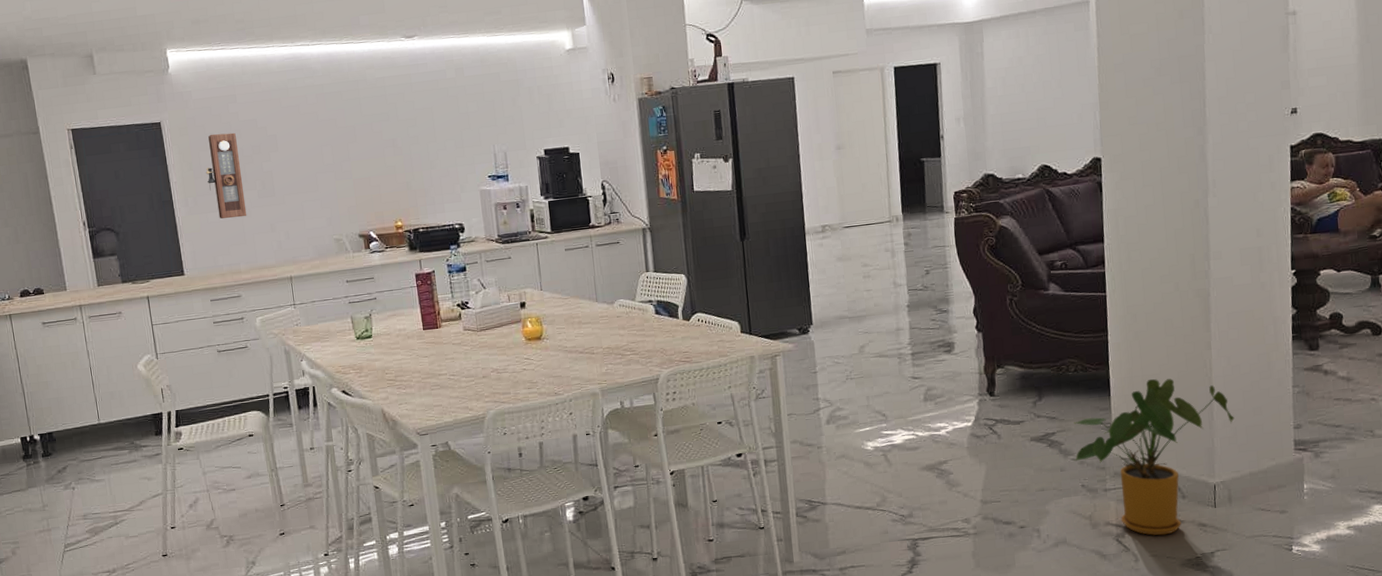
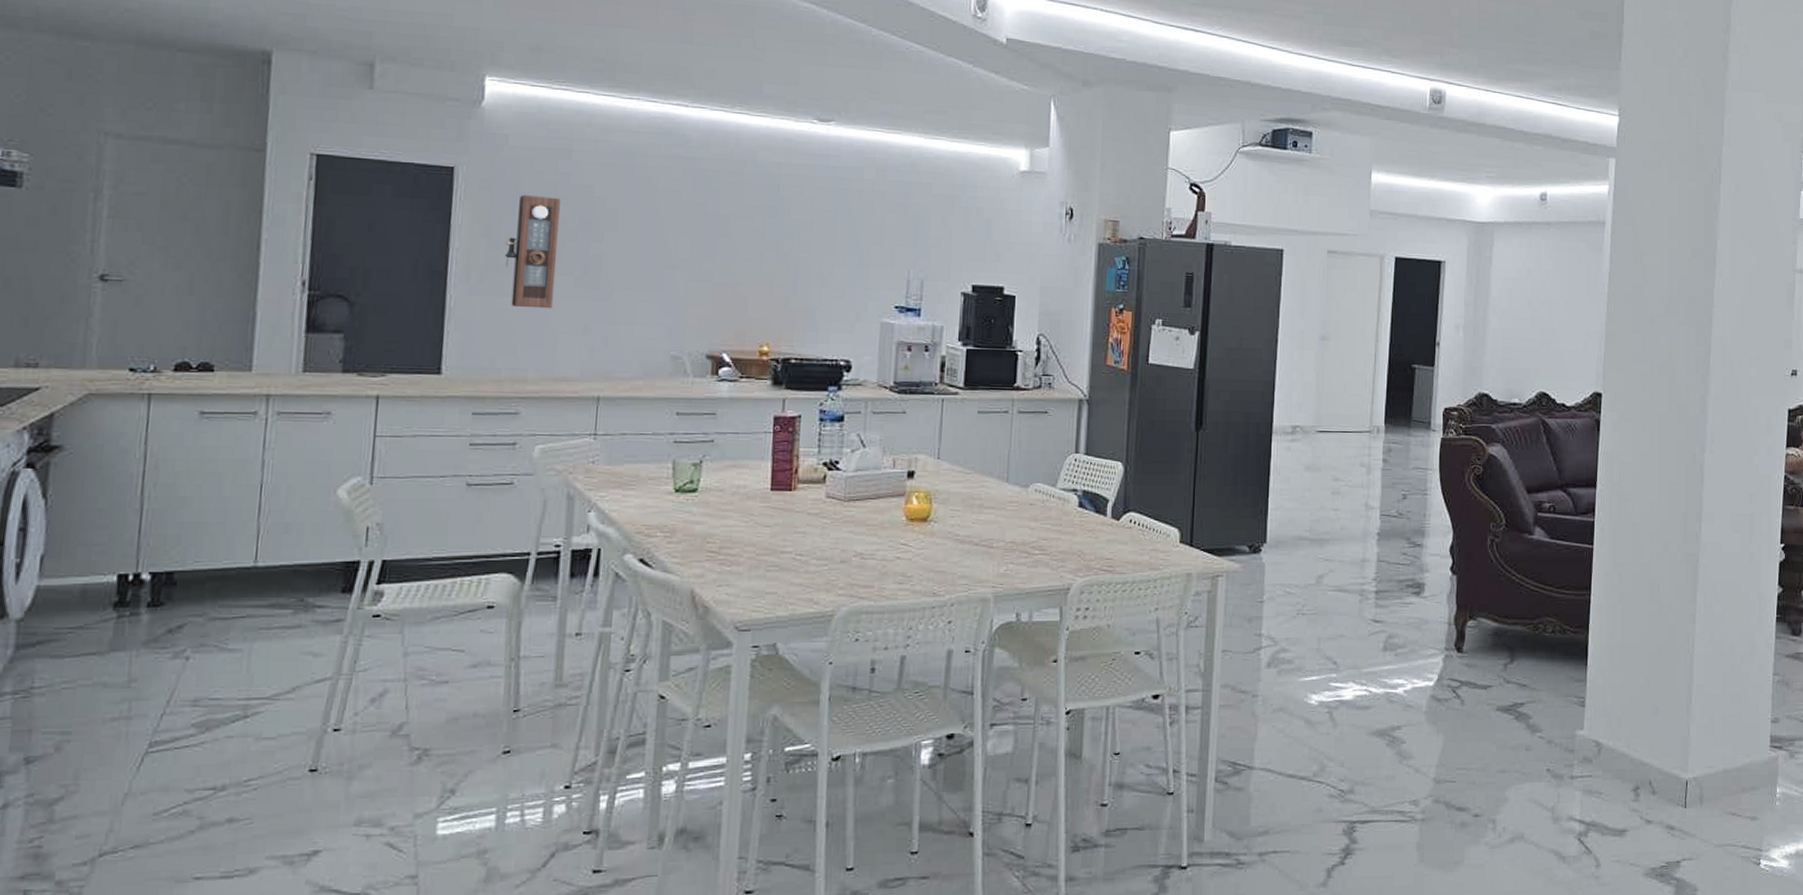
house plant: present [1074,379,1234,536] -> none [1541,651,1713,837]

